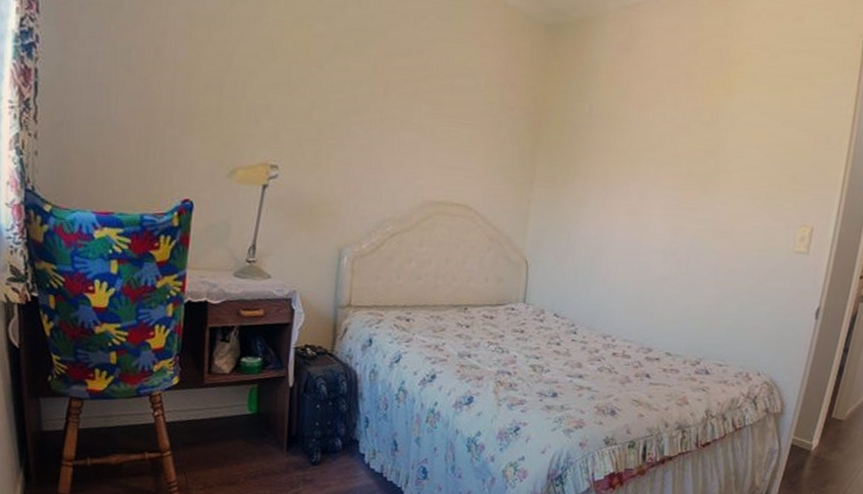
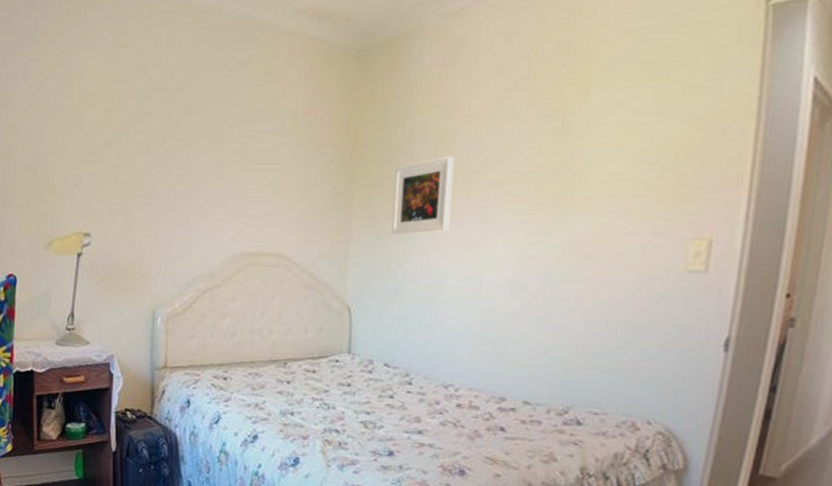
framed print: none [567,133,625,200] -> present [391,157,454,235]

